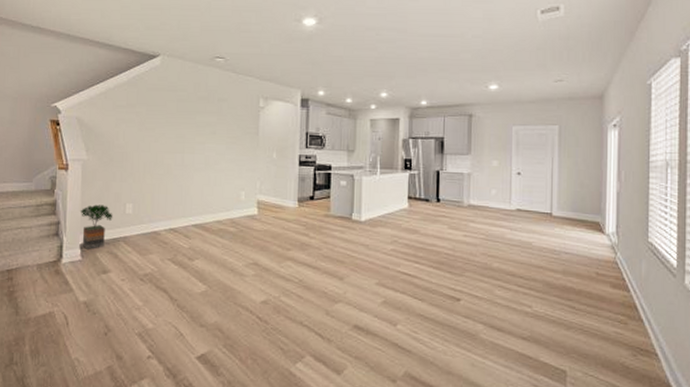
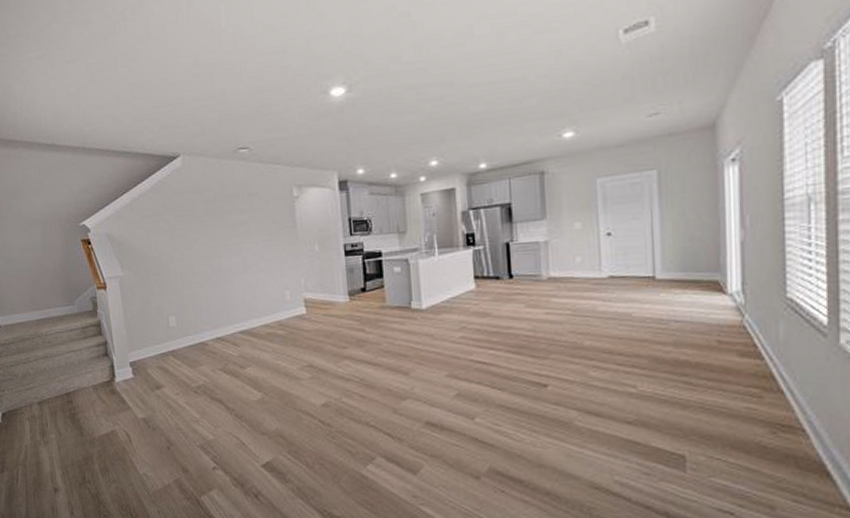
potted tree: present [80,204,113,249] -> none [124,320,158,366]

